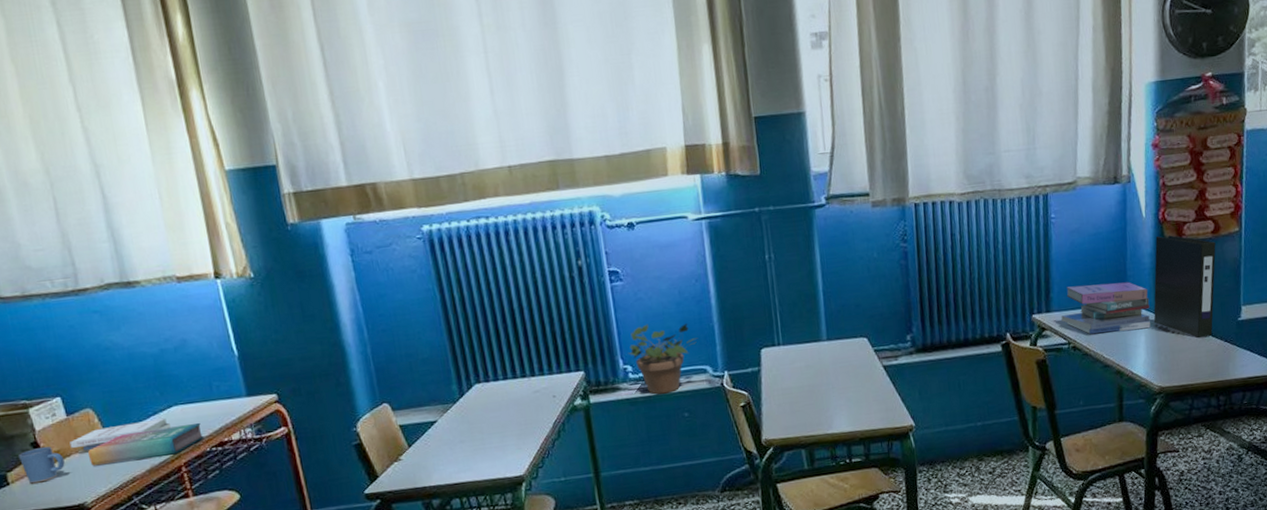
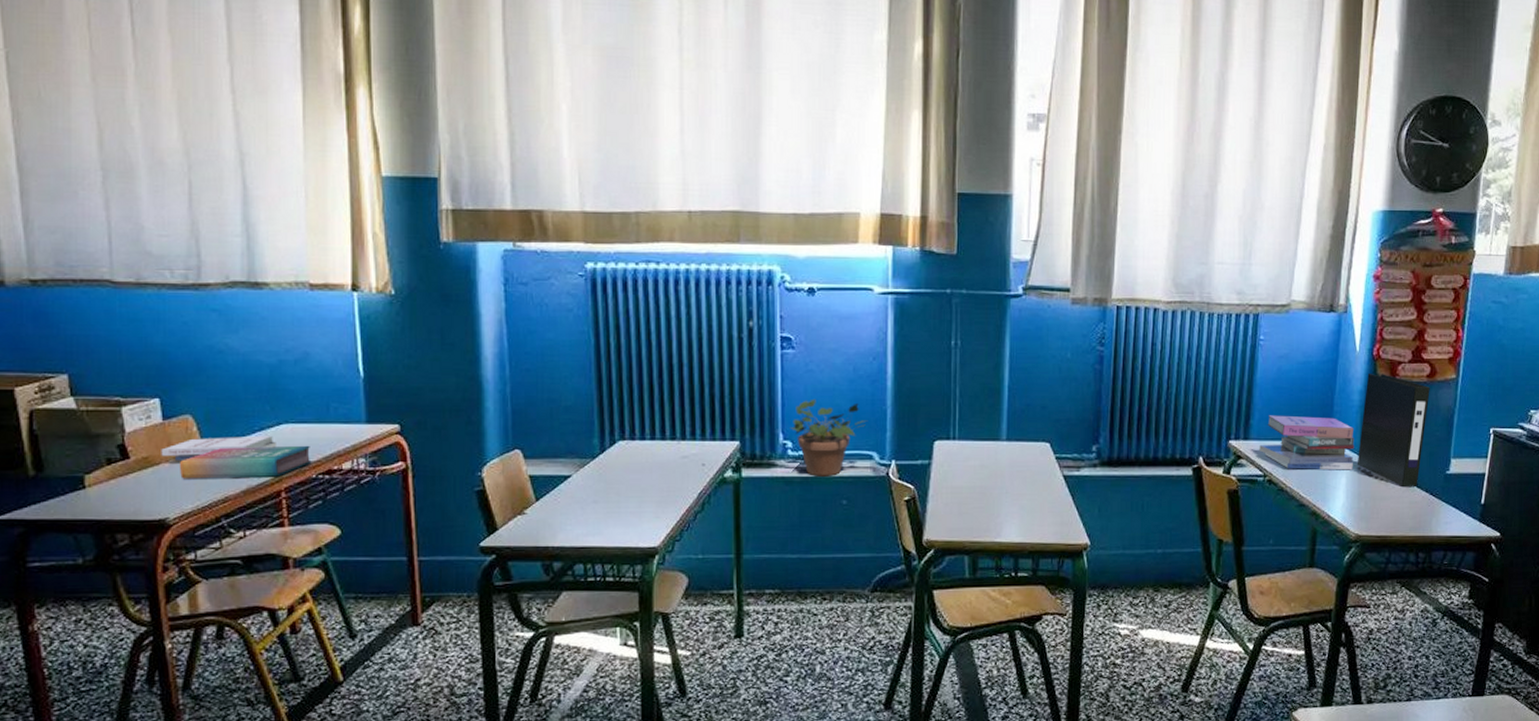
mug: present [19,446,65,484] -> none [102,450,152,490]

